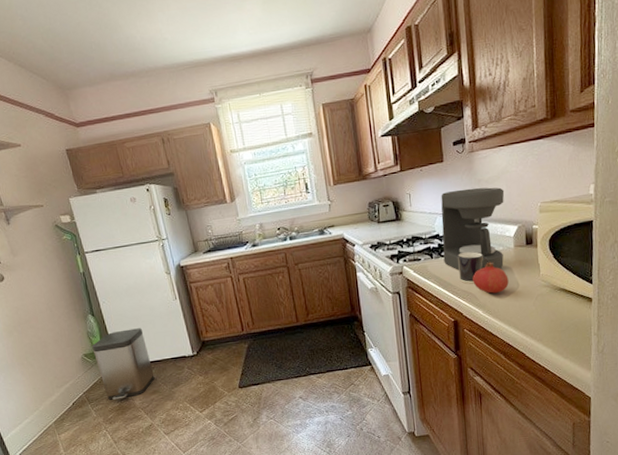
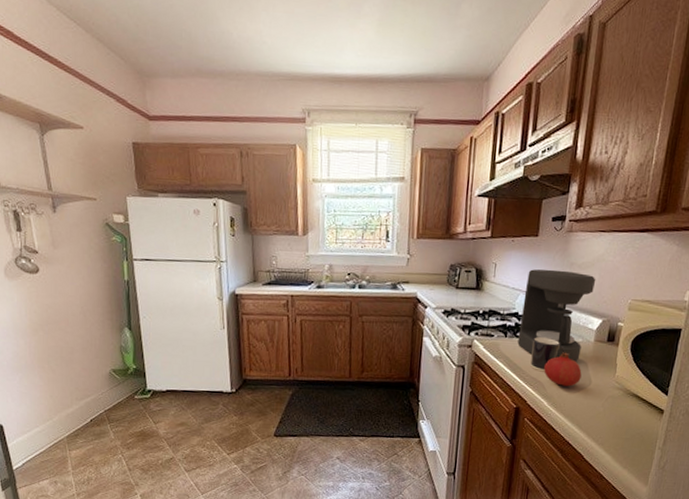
pedal bin: present [92,328,155,400] -> none [122,351,185,425]

